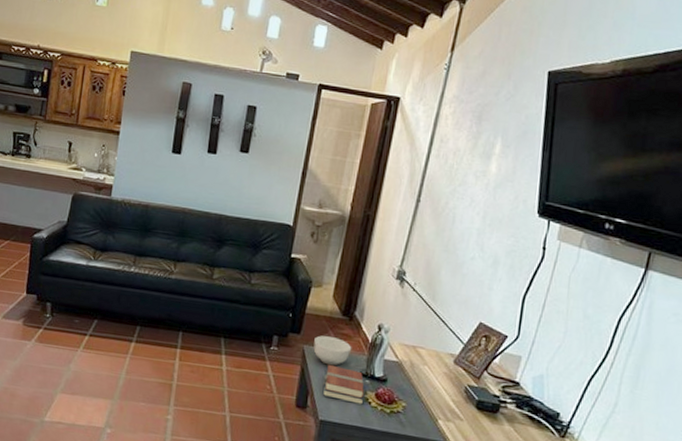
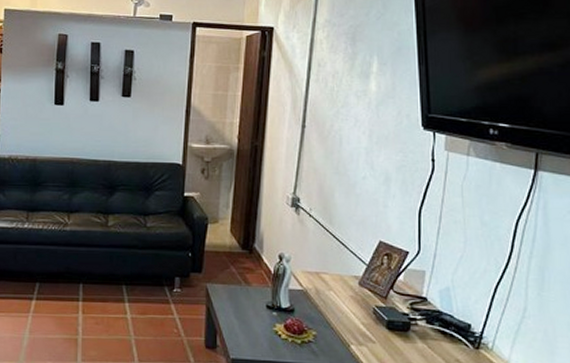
bowl: present [313,335,352,366] -> none [217,271,255,302]
books: present [322,364,364,405] -> none [230,300,274,338]

